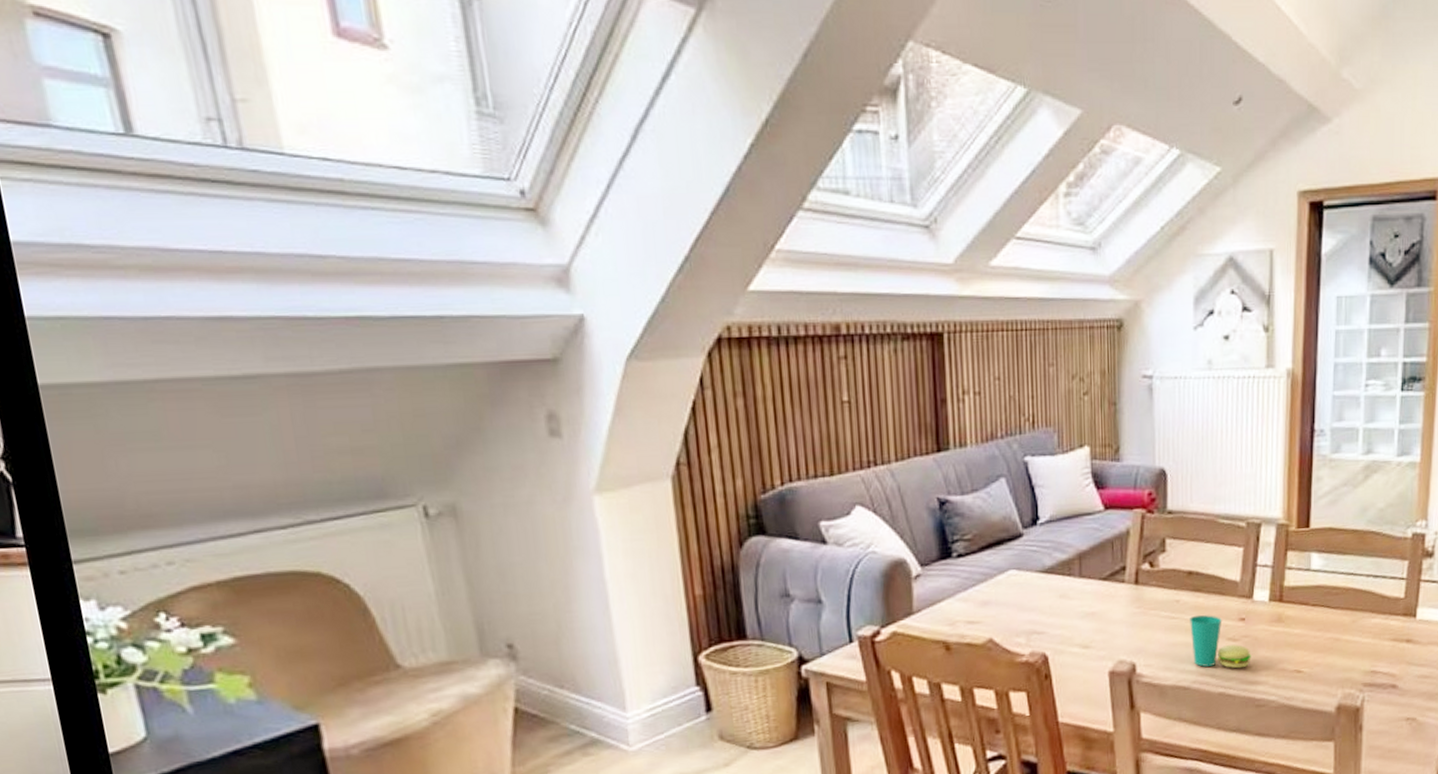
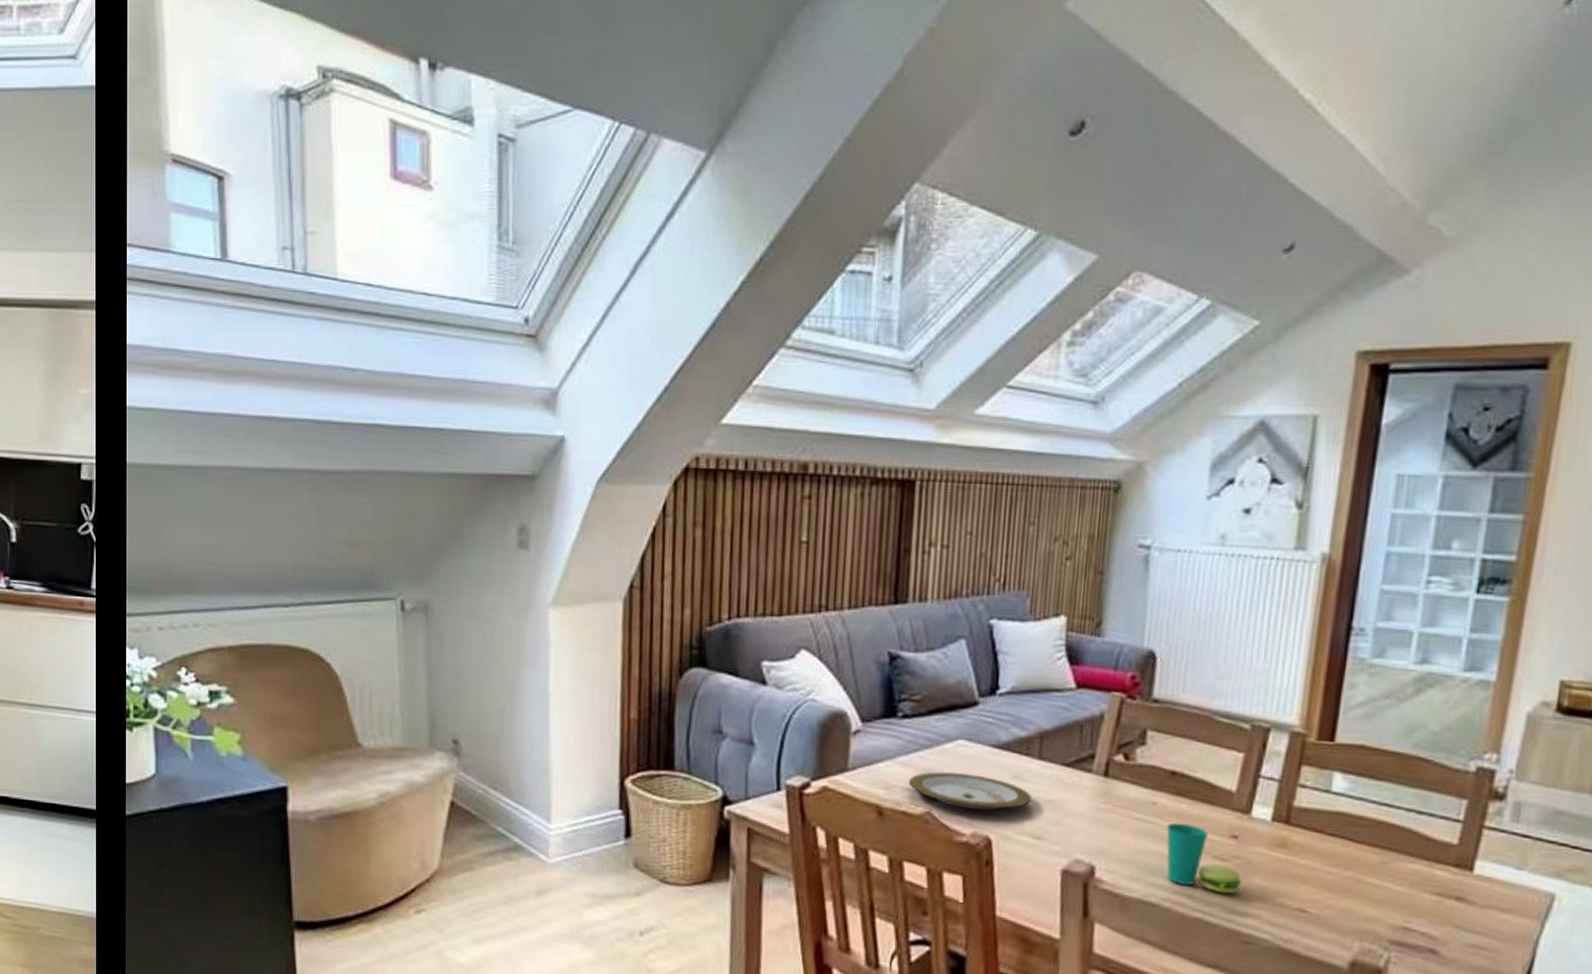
plate: none [970,599,1077,632] -> present [909,772,1032,811]

